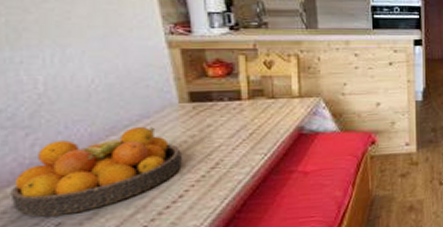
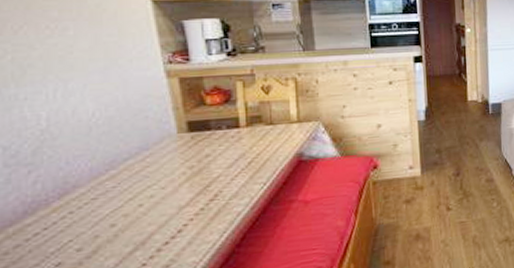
fruit bowl: present [10,126,182,217] -> none [12,158,180,257]

